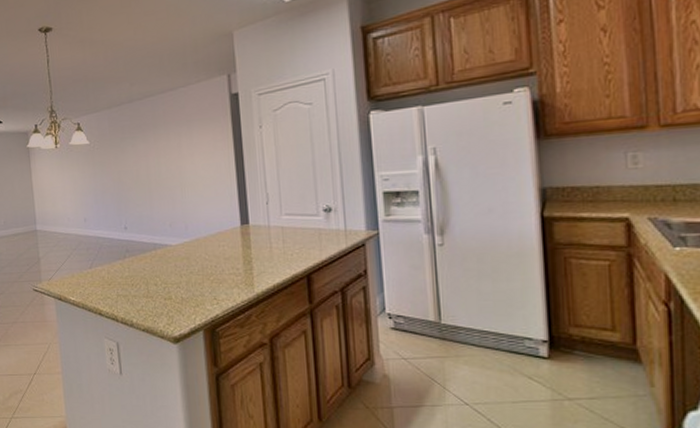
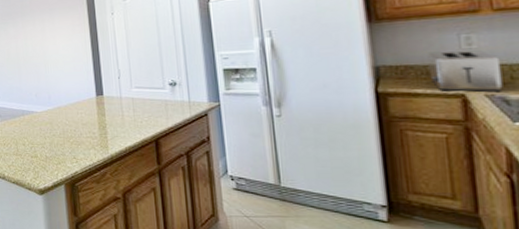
toaster: none [595,170,666,216] -> present [428,50,503,93]

